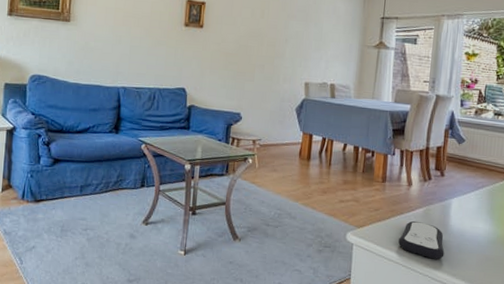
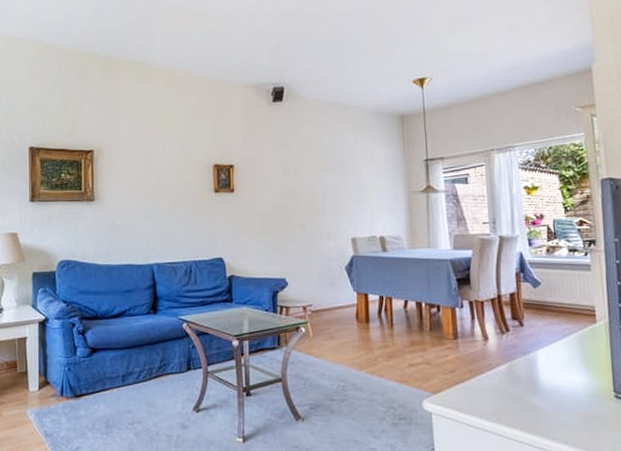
remote control: present [398,220,445,260] -> none [483,379,539,422]

